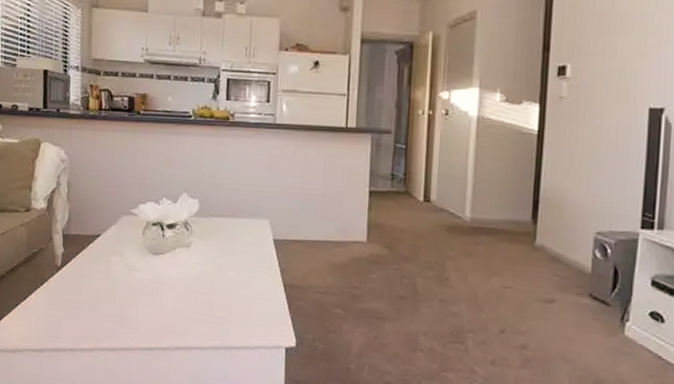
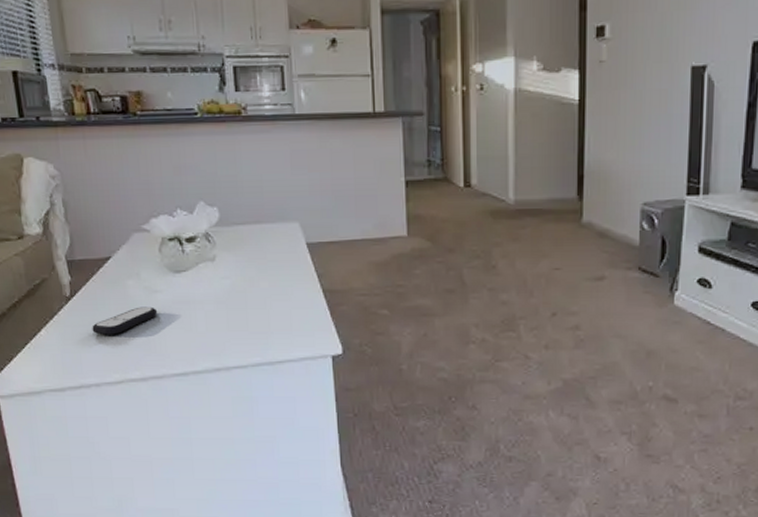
remote control: none [75,282,134,306] -> present [92,306,158,335]

